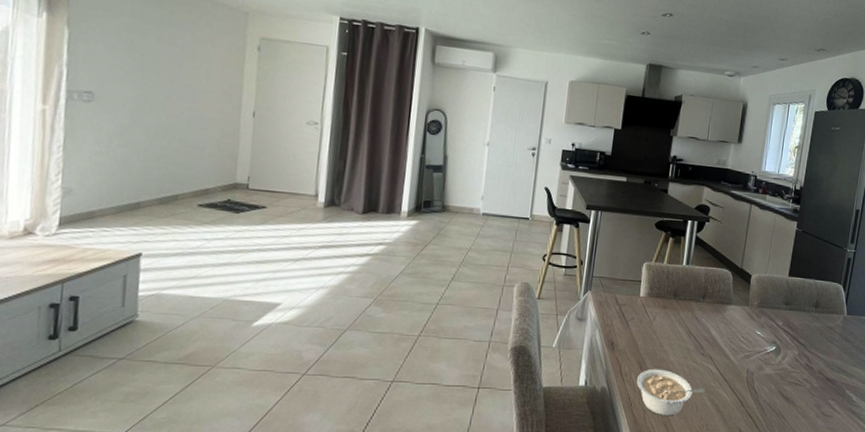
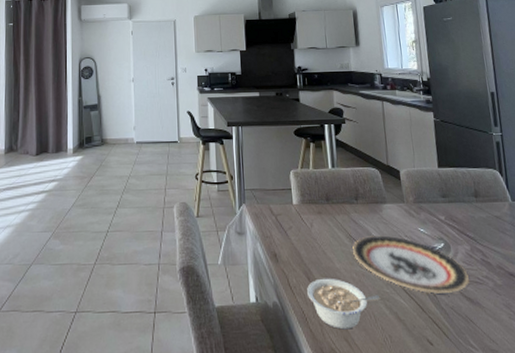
plate: none [689,333,790,391] -> present [353,235,469,294]

